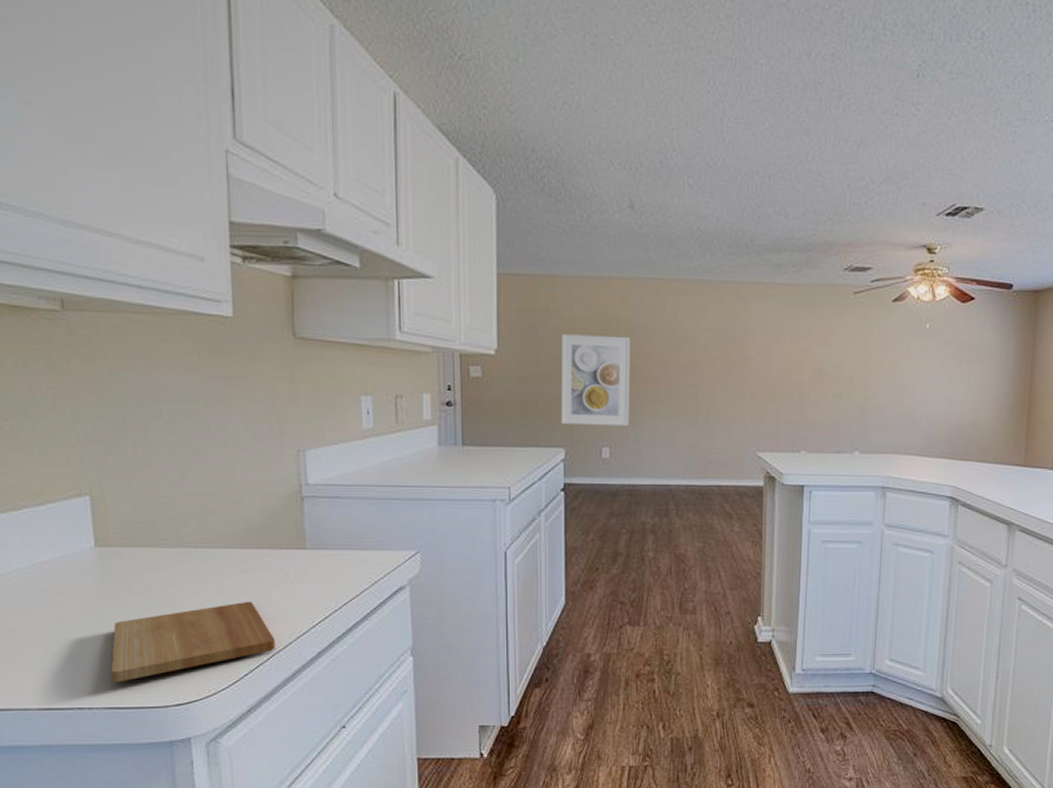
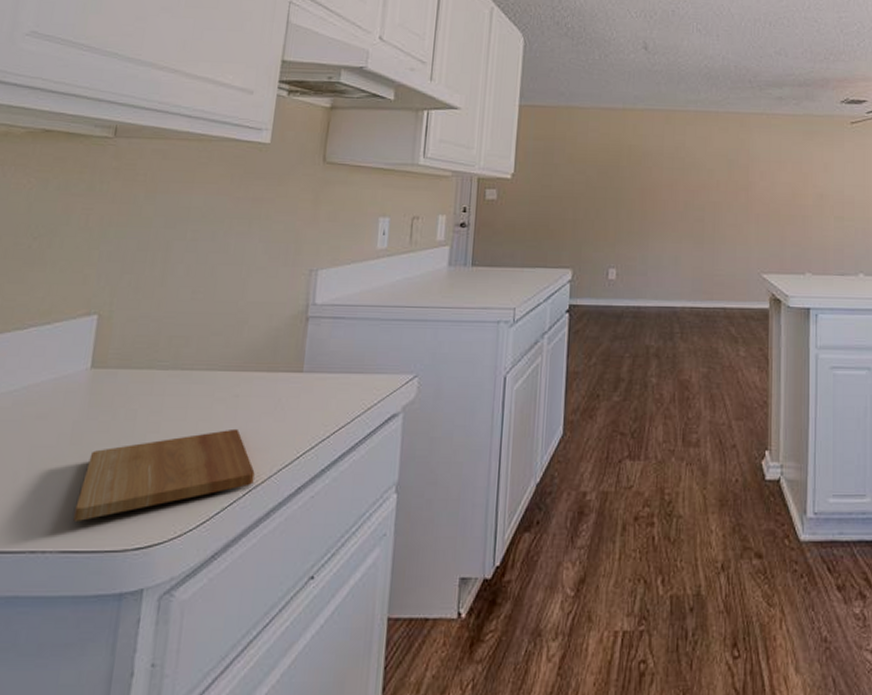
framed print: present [560,334,630,427] -> none [569,160,640,248]

